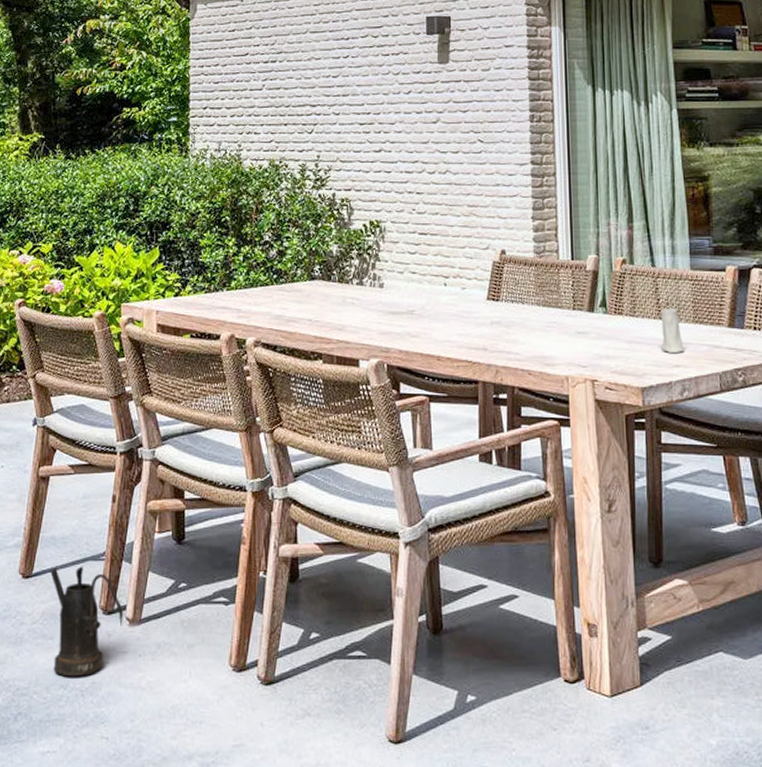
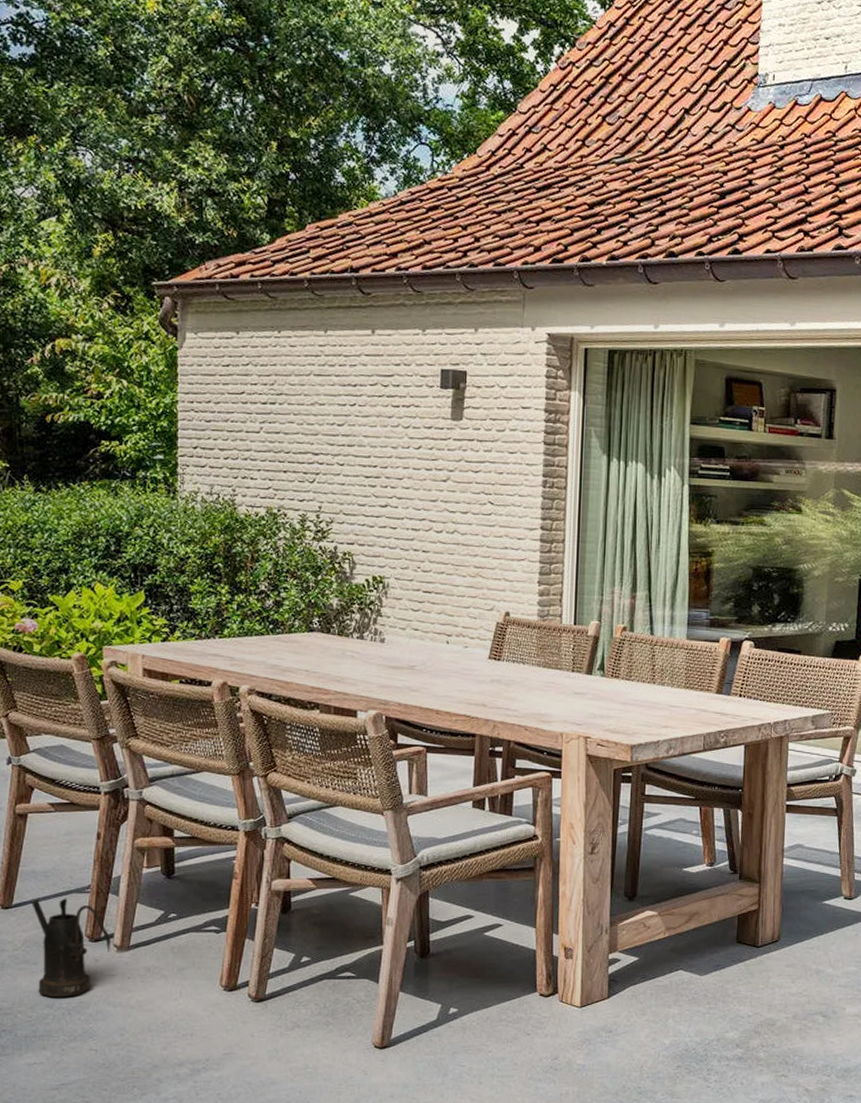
candle: present [660,305,685,353] -> none [653,671,675,715]

